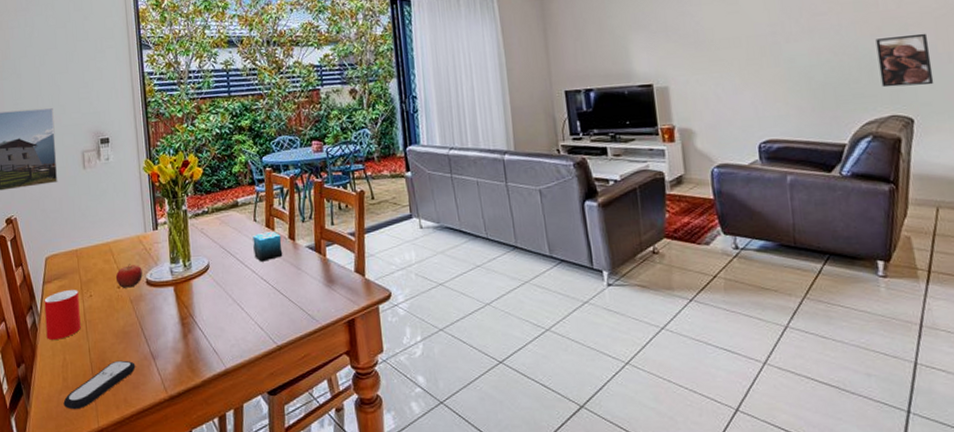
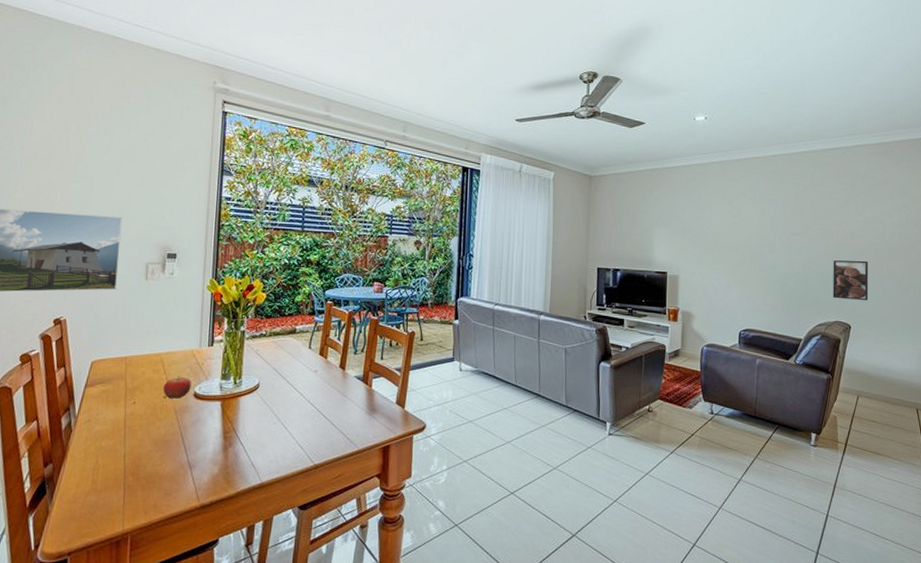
cup: present [44,290,81,340] -> none [81,395,122,443]
remote control: present [63,360,136,410] -> none [89,467,171,513]
candle: present [252,231,283,262] -> none [304,359,333,387]

